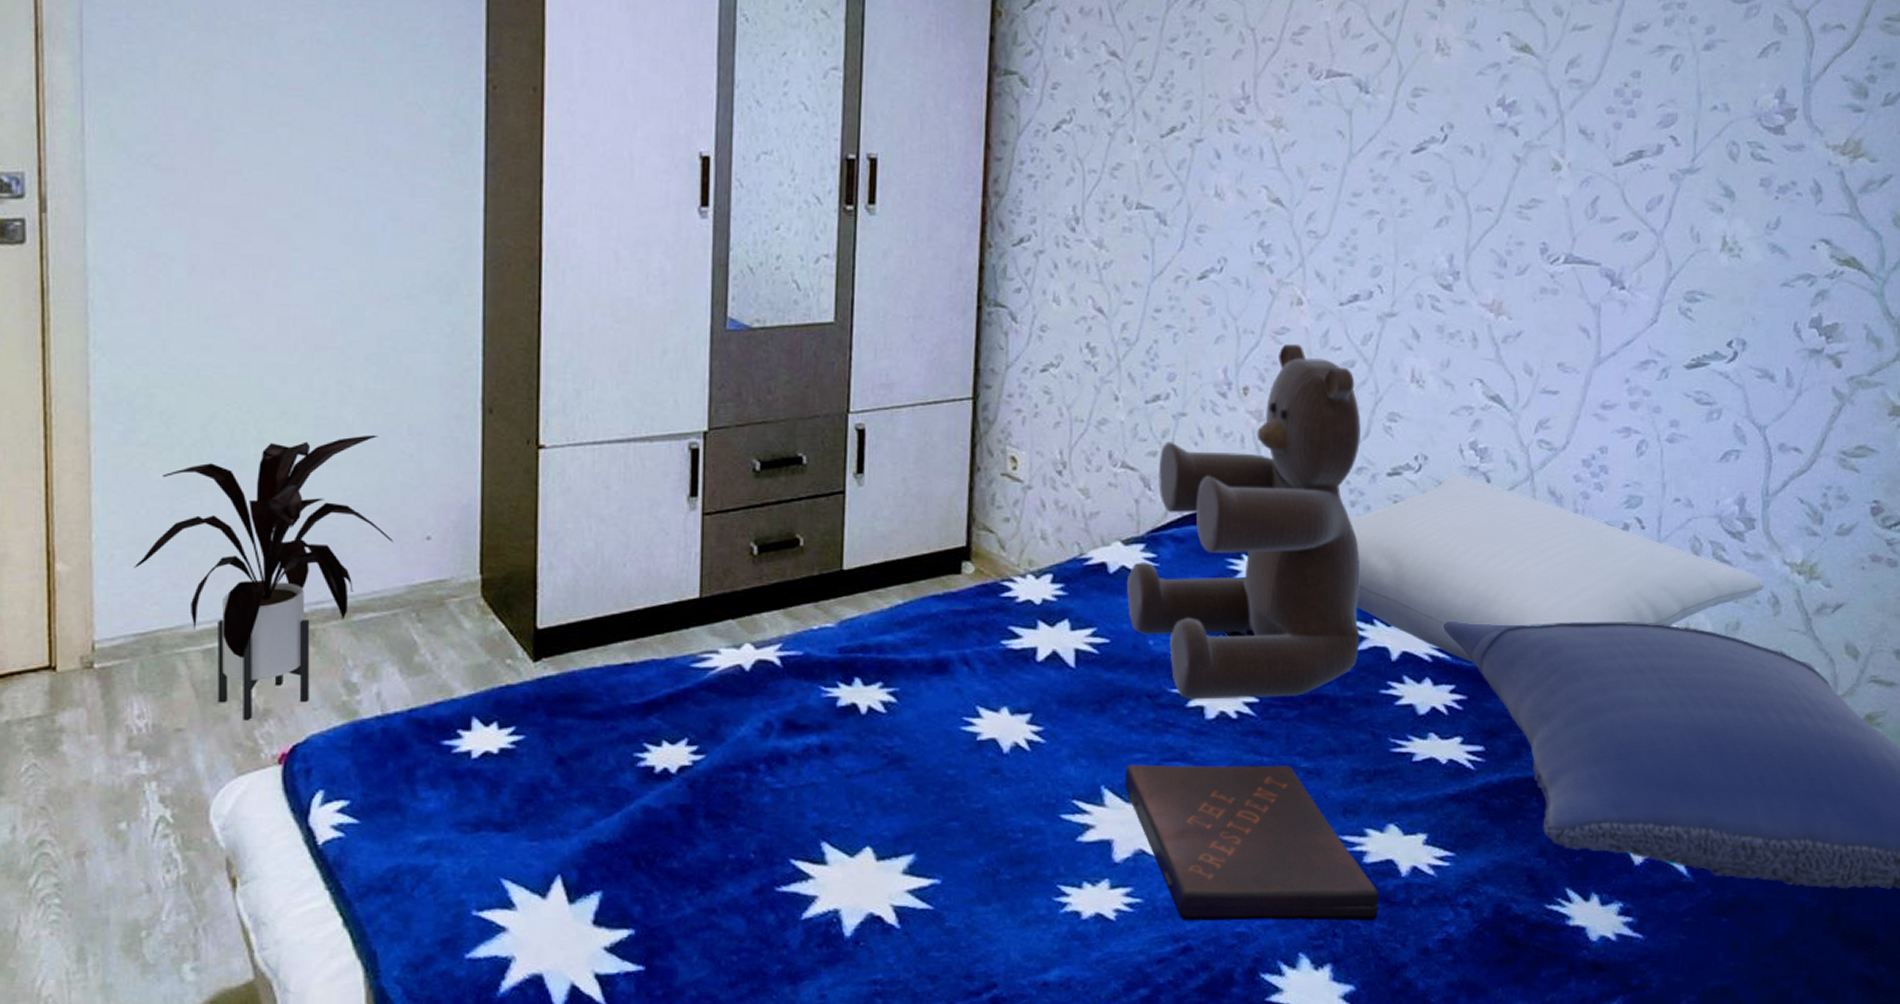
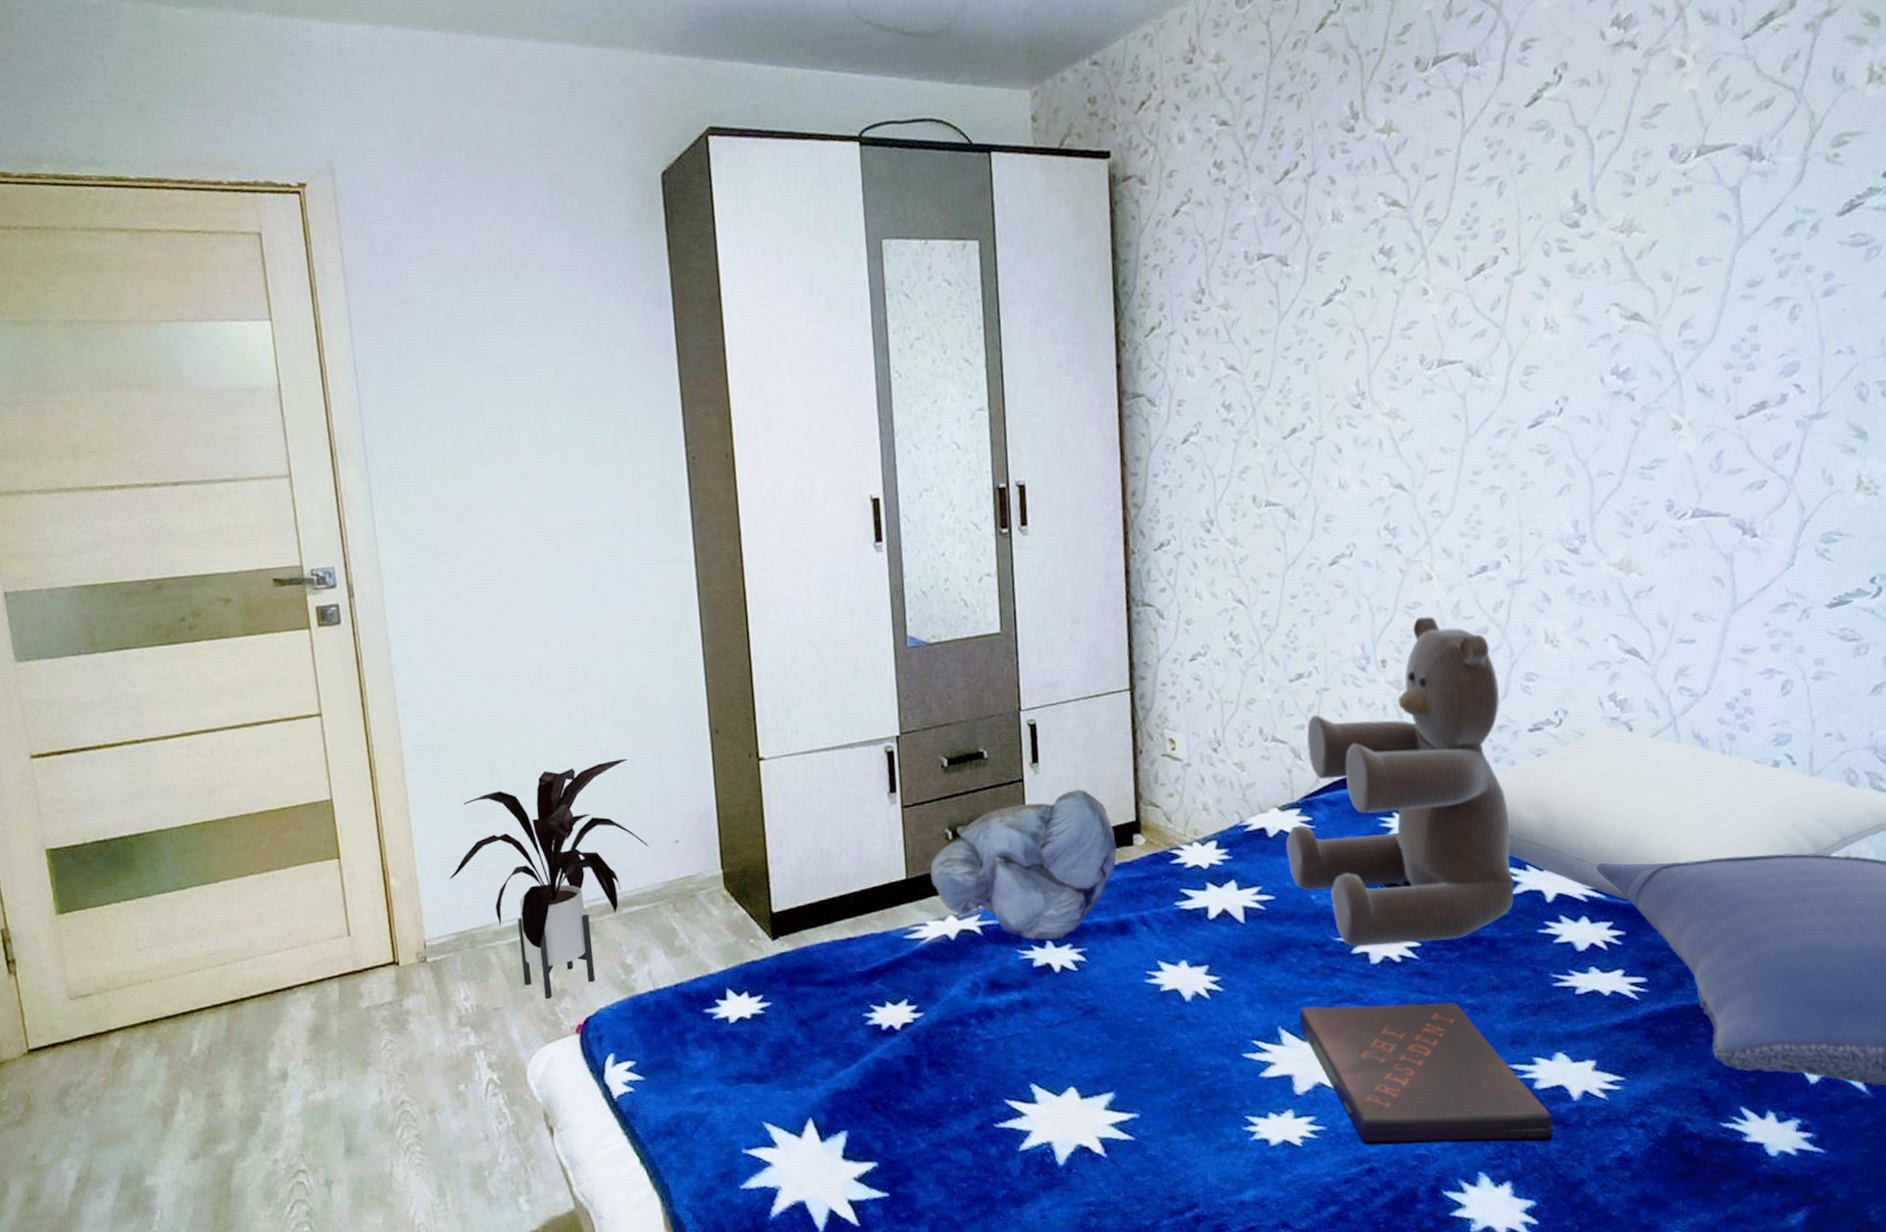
plastic bag: none [728,507,942,676] -> present [930,790,1117,940]

